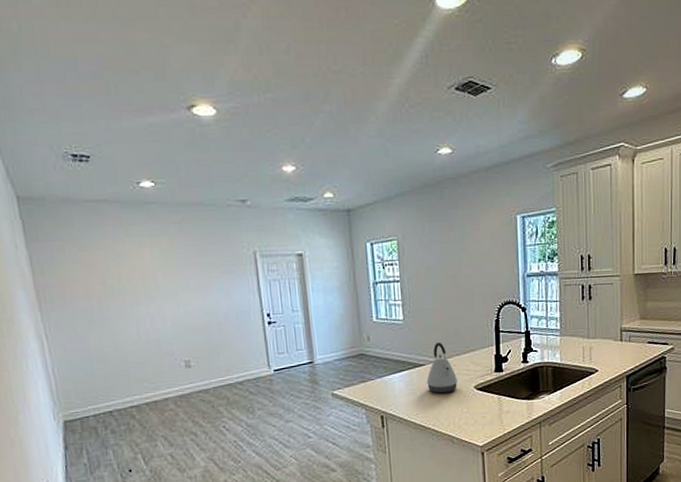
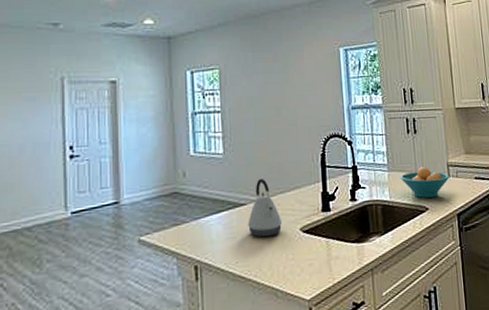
fruit bowl: none [572,332,622,361] -> present [400,167,450,198]

